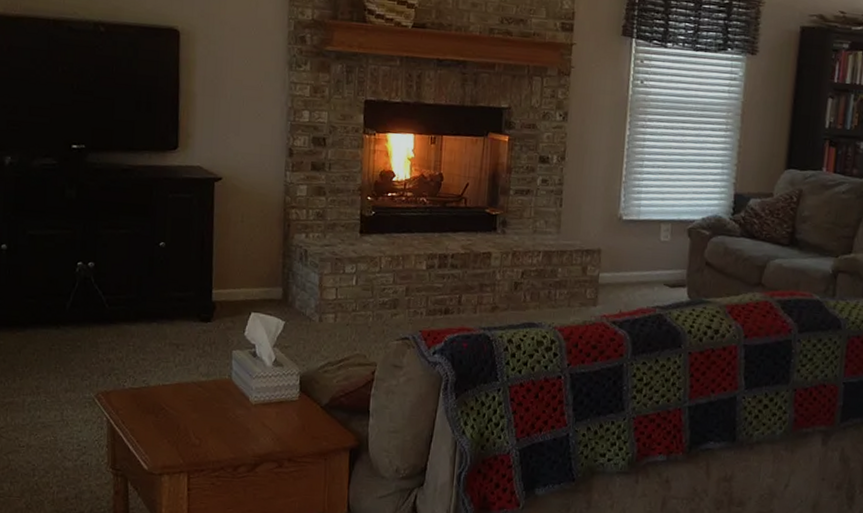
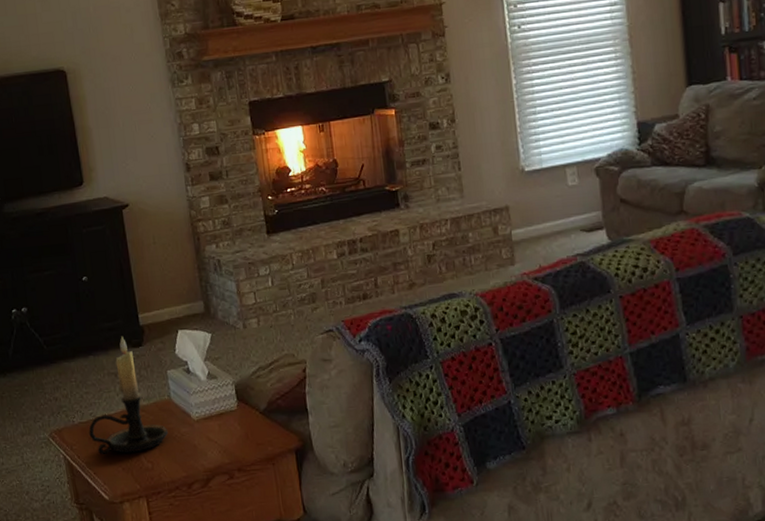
candle holder: none [138,308,223,427] -> present [89,336,169,454]

